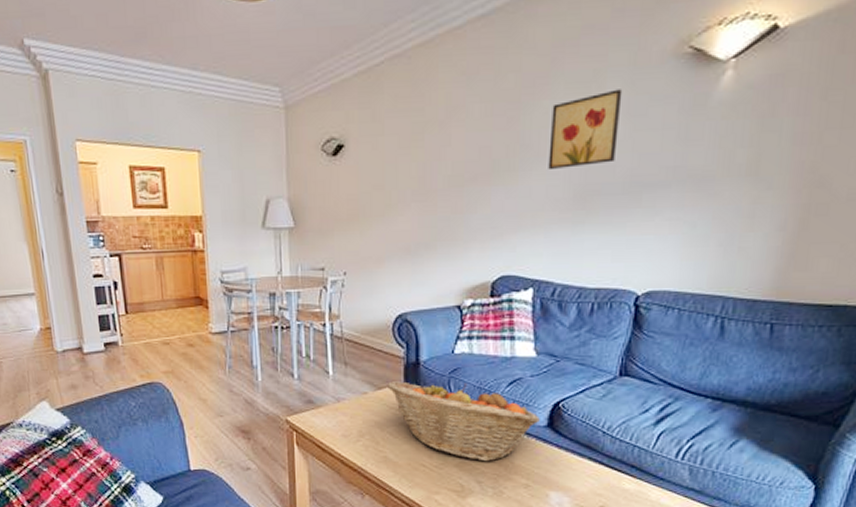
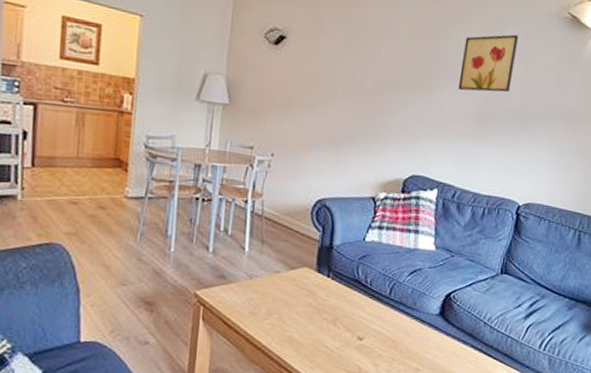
fruit basket: present [386,381,540,462] -> none [299,262,434,346]

